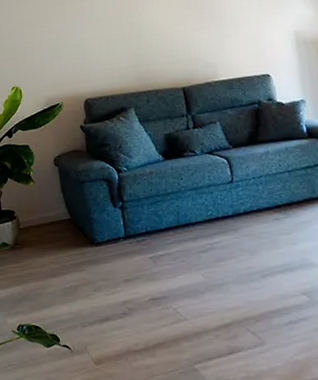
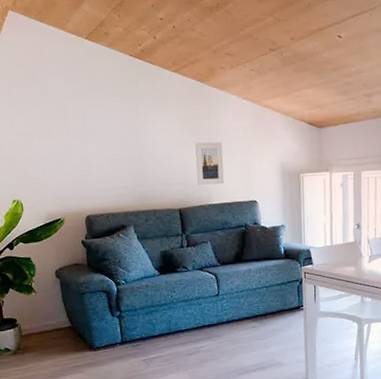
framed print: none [197,14,231,61] -> present [195,142,224,186]

